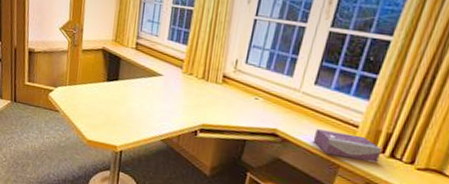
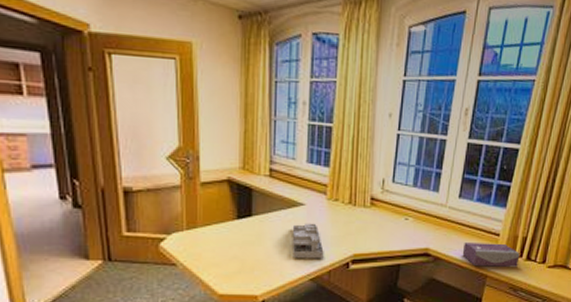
desk organizer: none [148,91,176,123] -> present [292,223,324,258]

